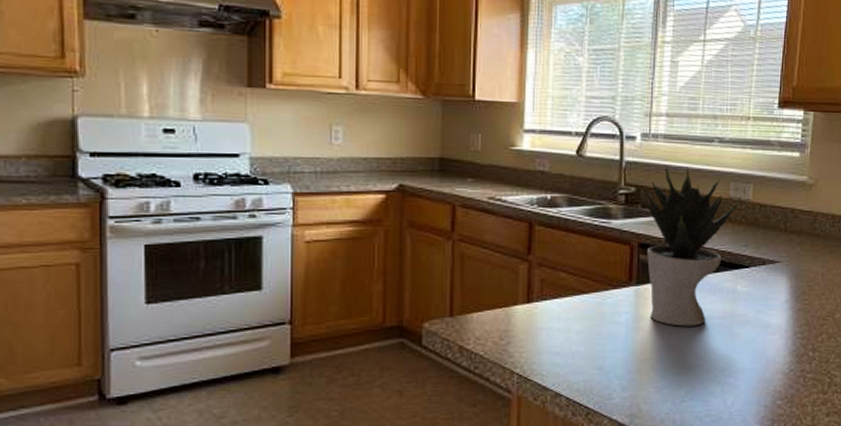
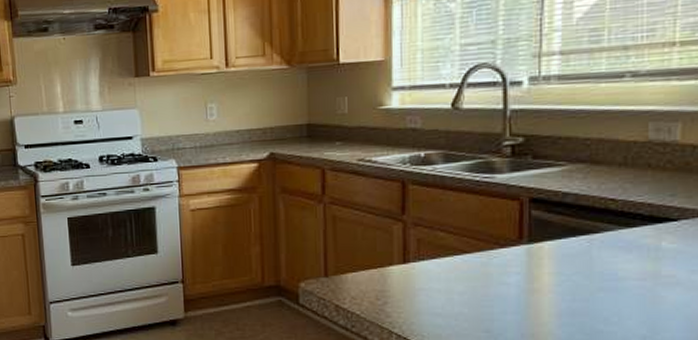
potted plant: present [640,167,741,327] -> none [530,109,665,289]

